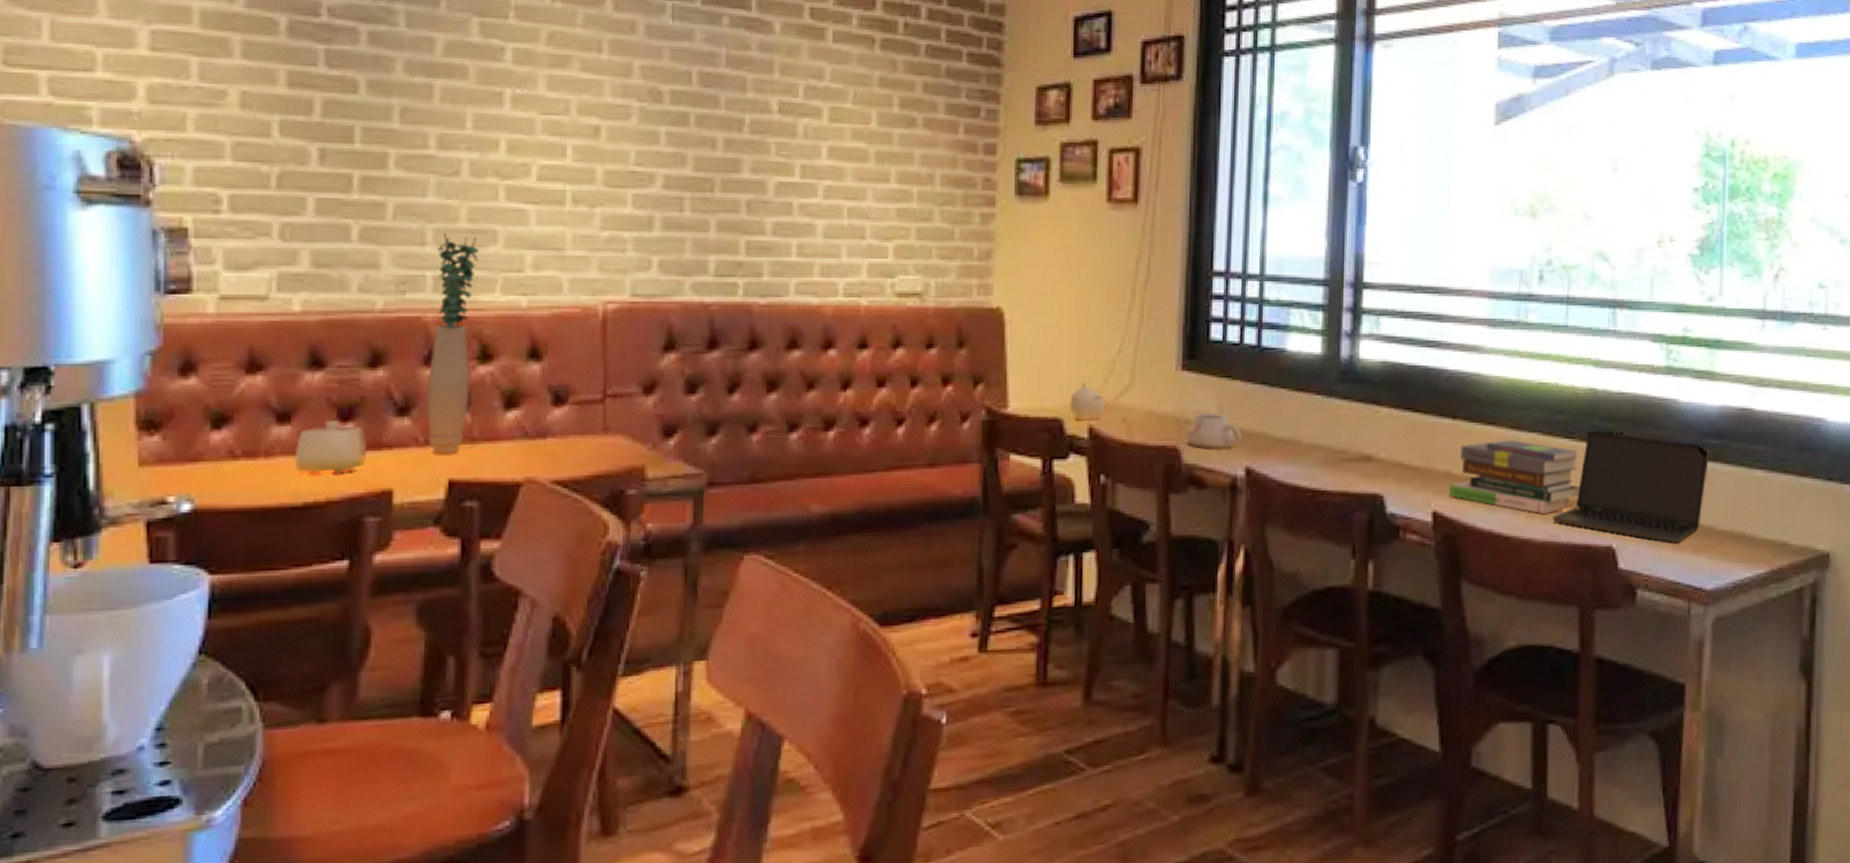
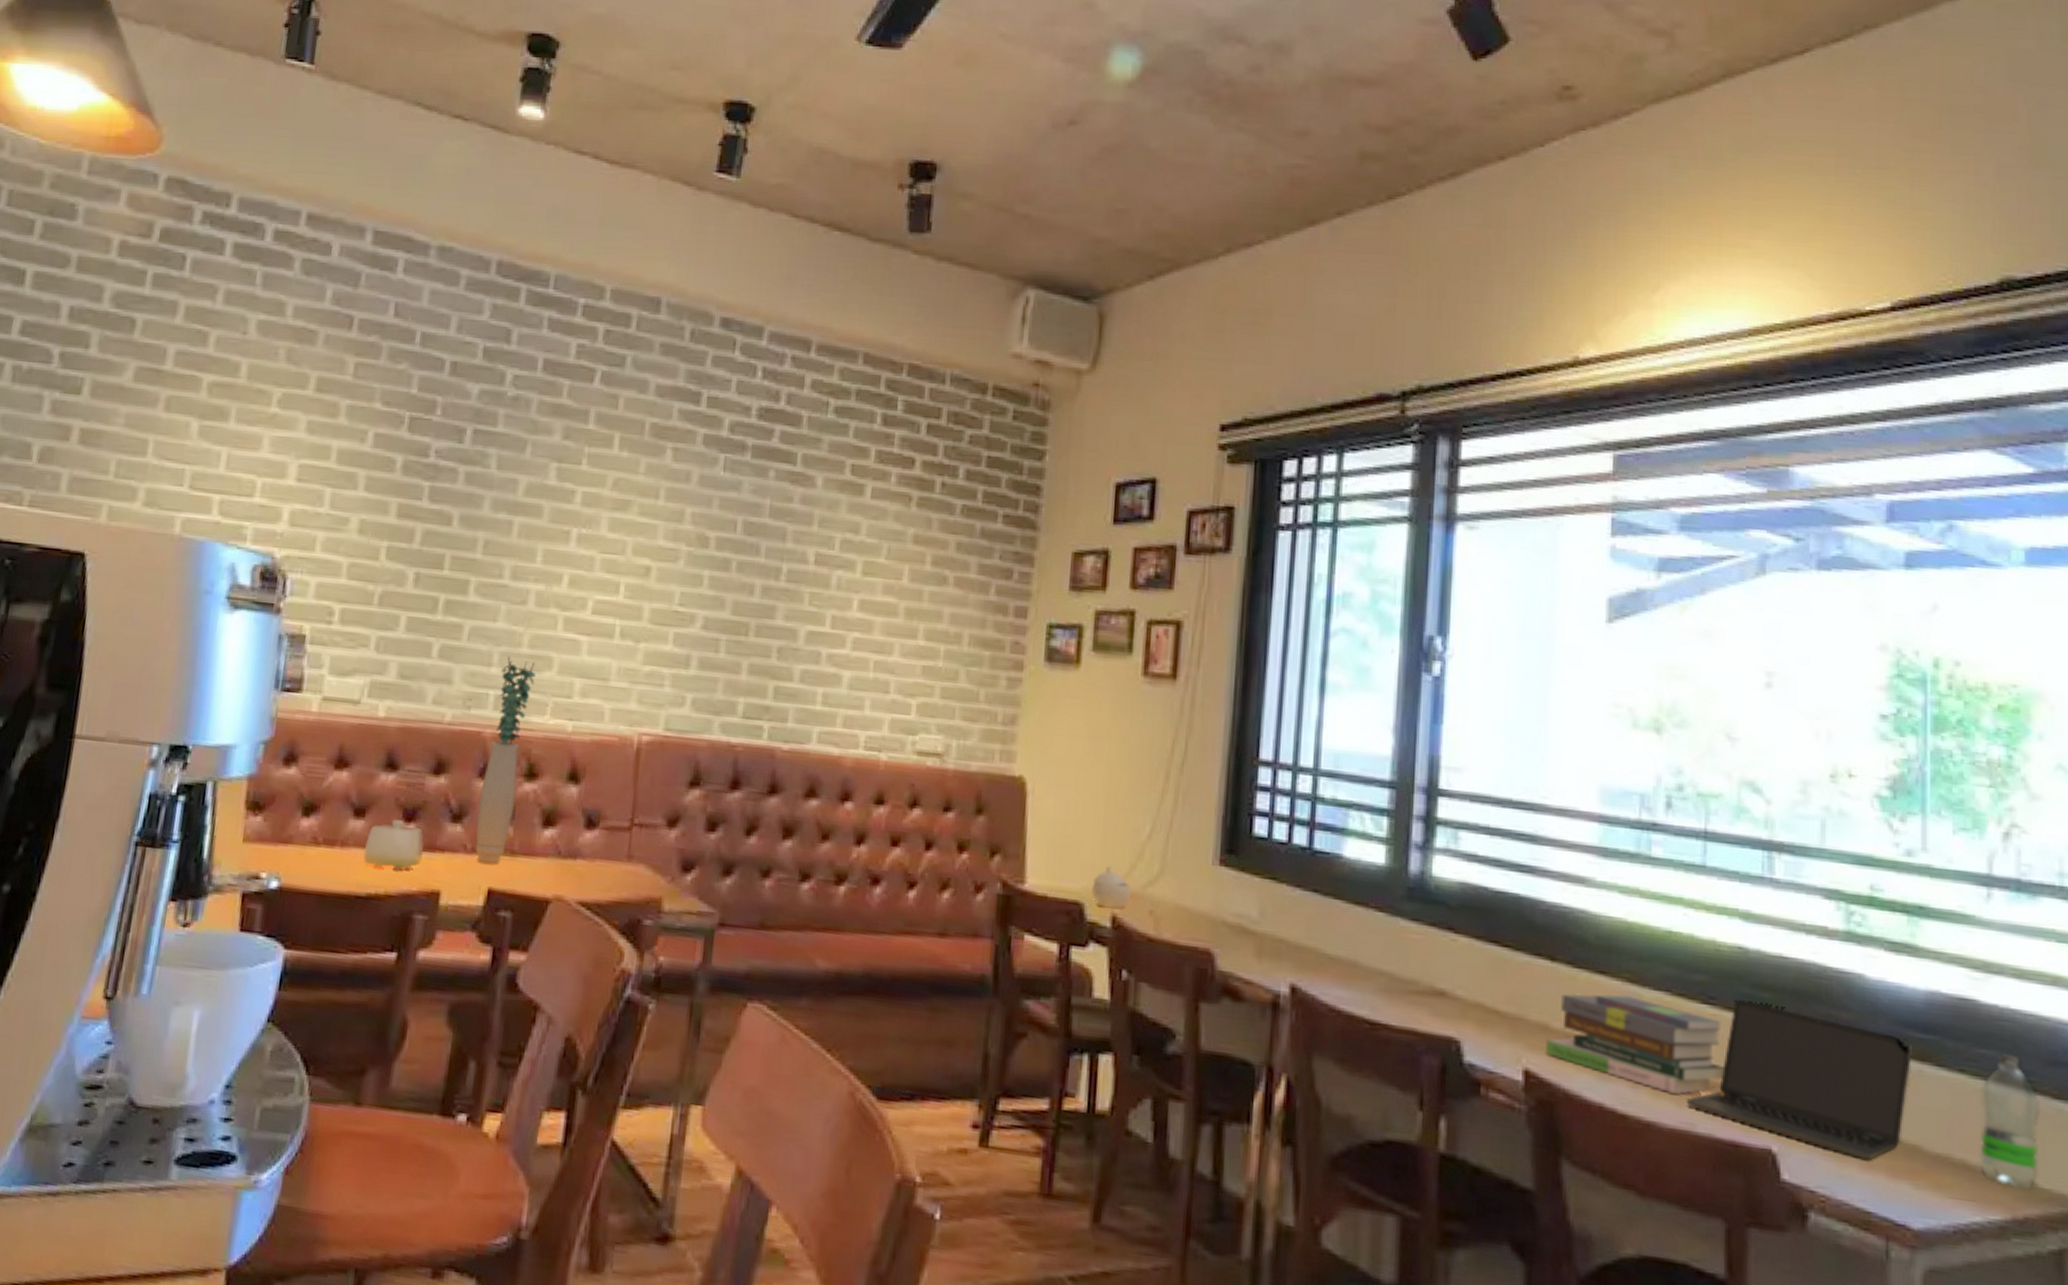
cup: present [1185,412,1242,449] -> none [1220,916,1288,960]
bottle: none [1752,447,1790,547] -> present [1981,1053,2038,1190]

